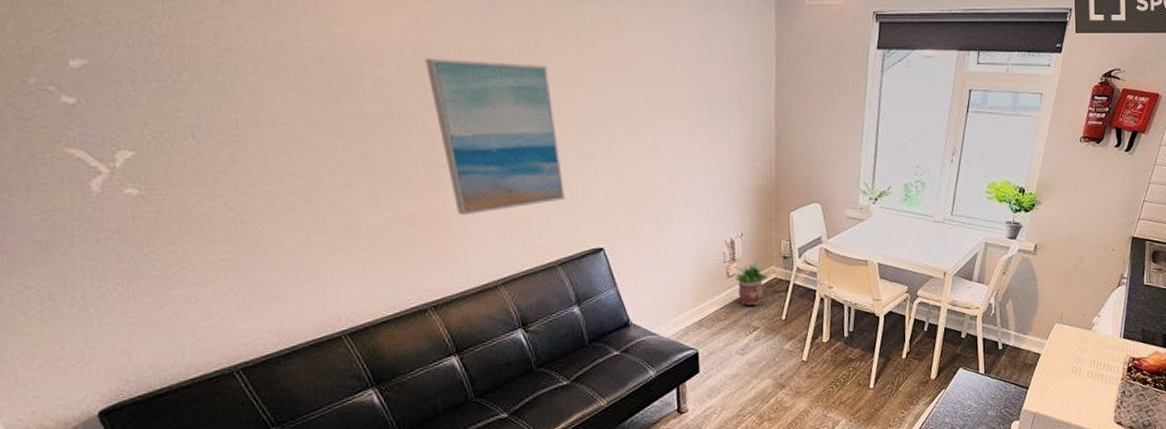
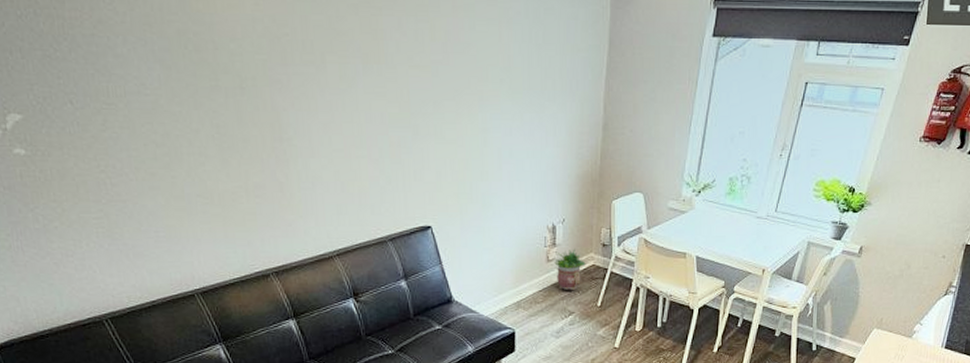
wall art: present [425,58,565,216] -> none [274,34,398,188]

